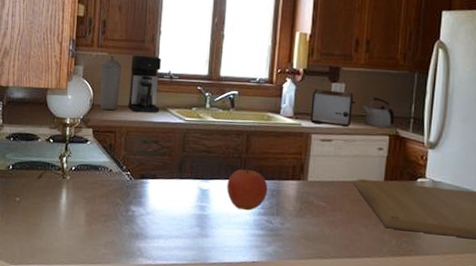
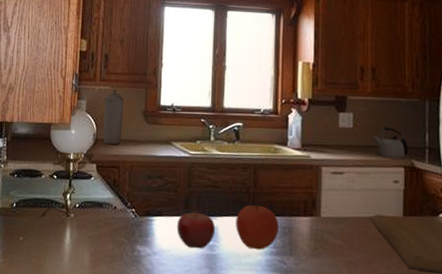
coffee maker: present [128,54,161,114] -> none [131,88,164,147]
fruit: none [170,173,208,210] -> present [176,209,216,249]
toaster: present [310,88,355,128] -> none [319,119,365,159]

